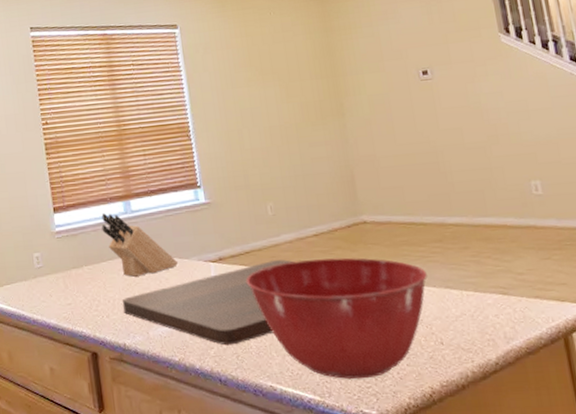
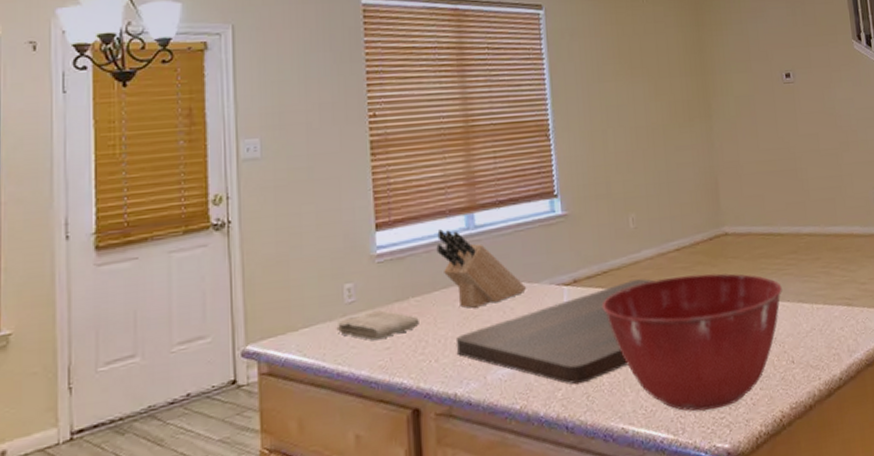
washcloth: none [30,274,92,298] -> present [336,310,419,341]

